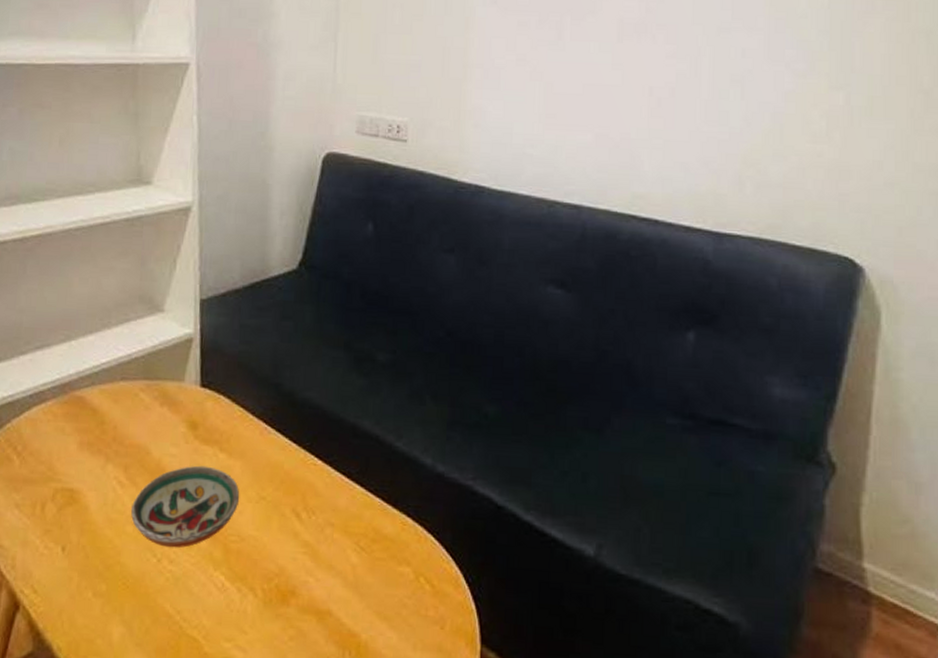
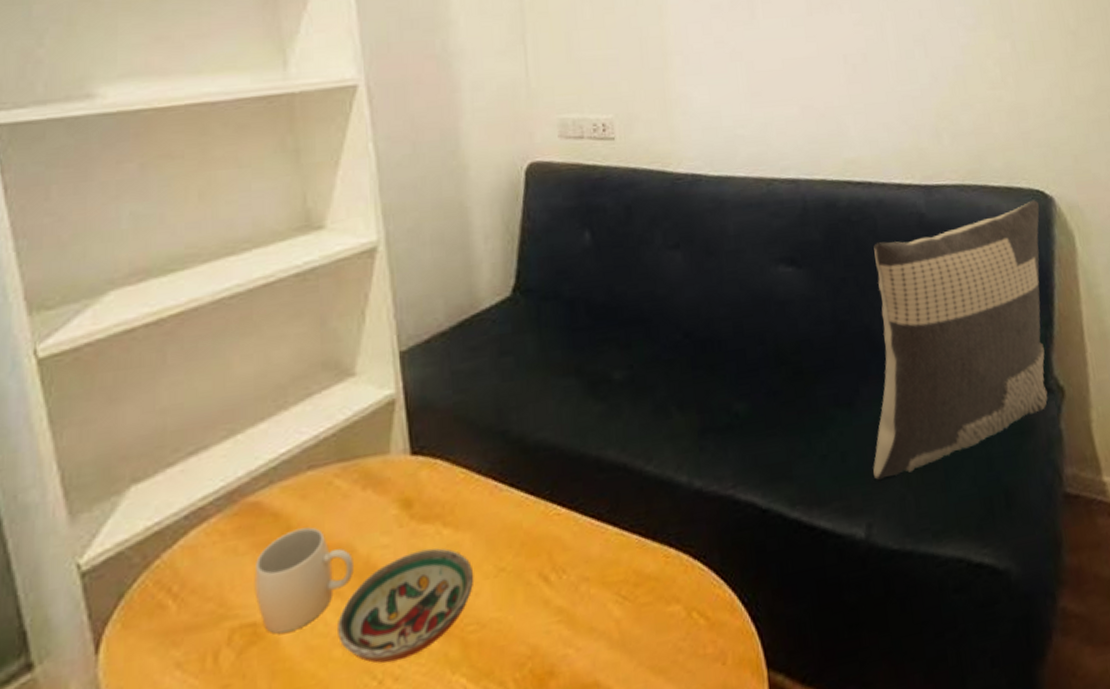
mug: none [74,425,148,503] -> present [254,526,354,634]
pillow: none [612,267,844,508] -> present [873,200,1048,481]

